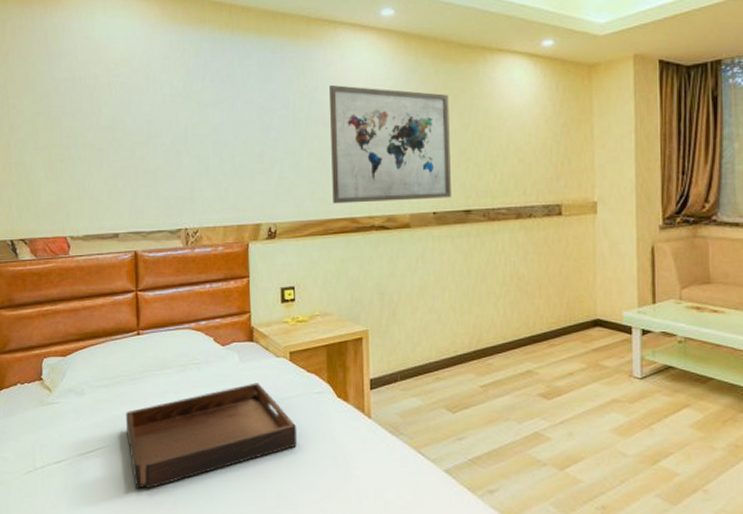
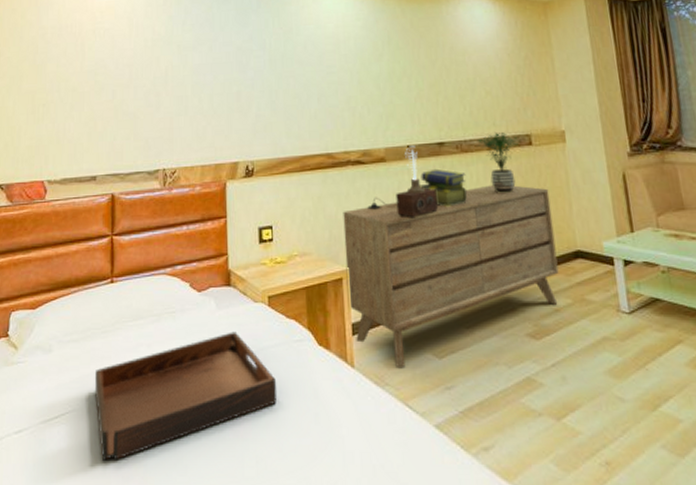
wall art: present [330,85,451,204] -> none [303,26,424,140]
dresser: none [365,253,576,419] -> present [343,185,559,367]
table lamp: none [390,212,460,284] -> present [367,145,438,218]
stack of books: none [443,236,491,274] -> present [419,168,467,207]
potted plant: none [505,201,549,263] -> present [477,132,520,194]

